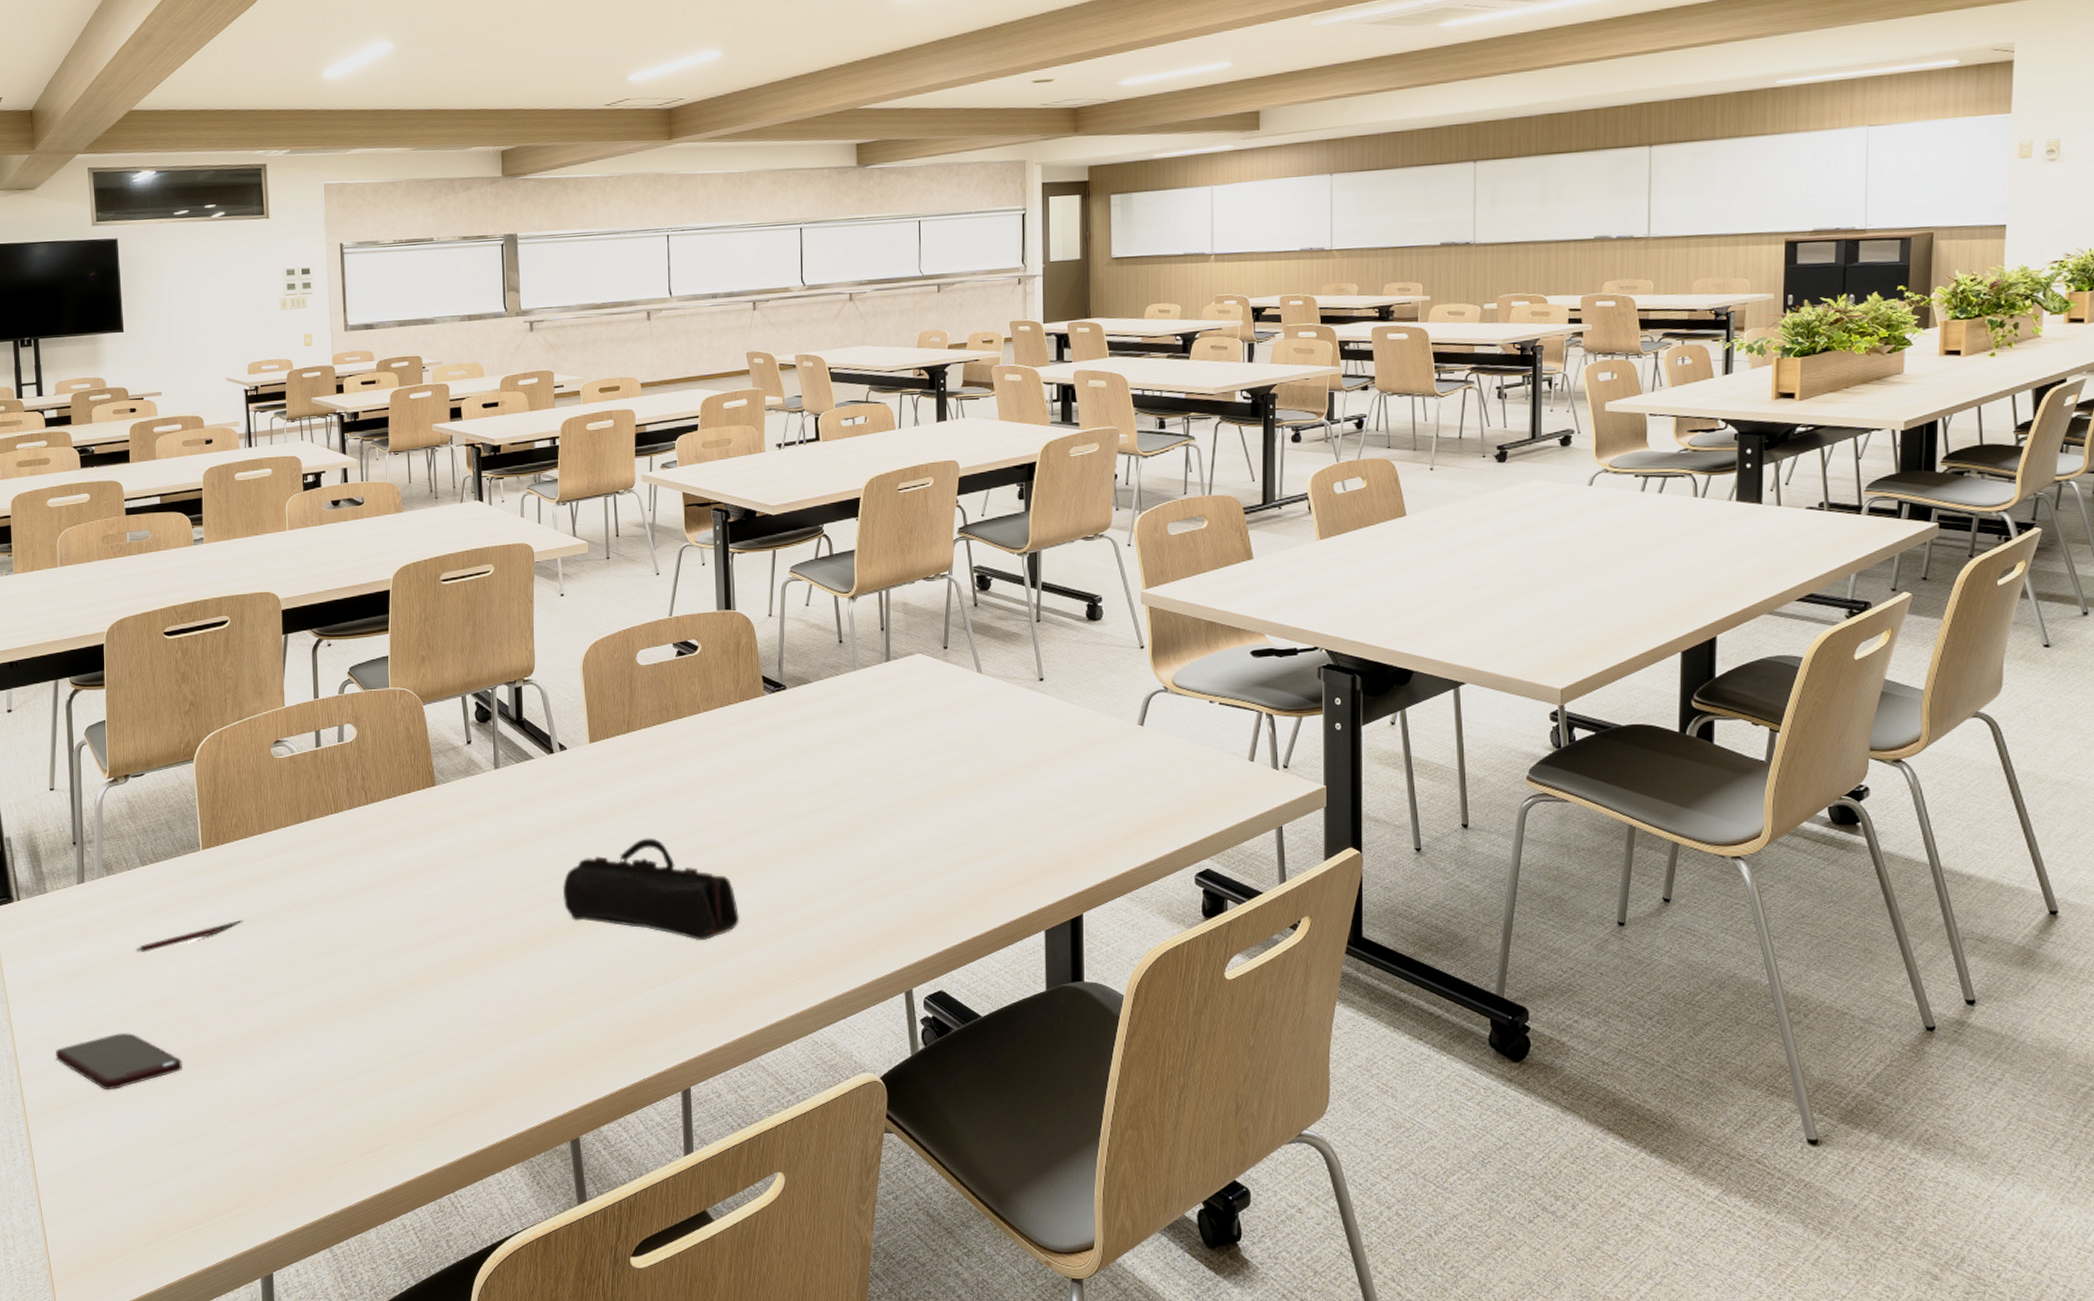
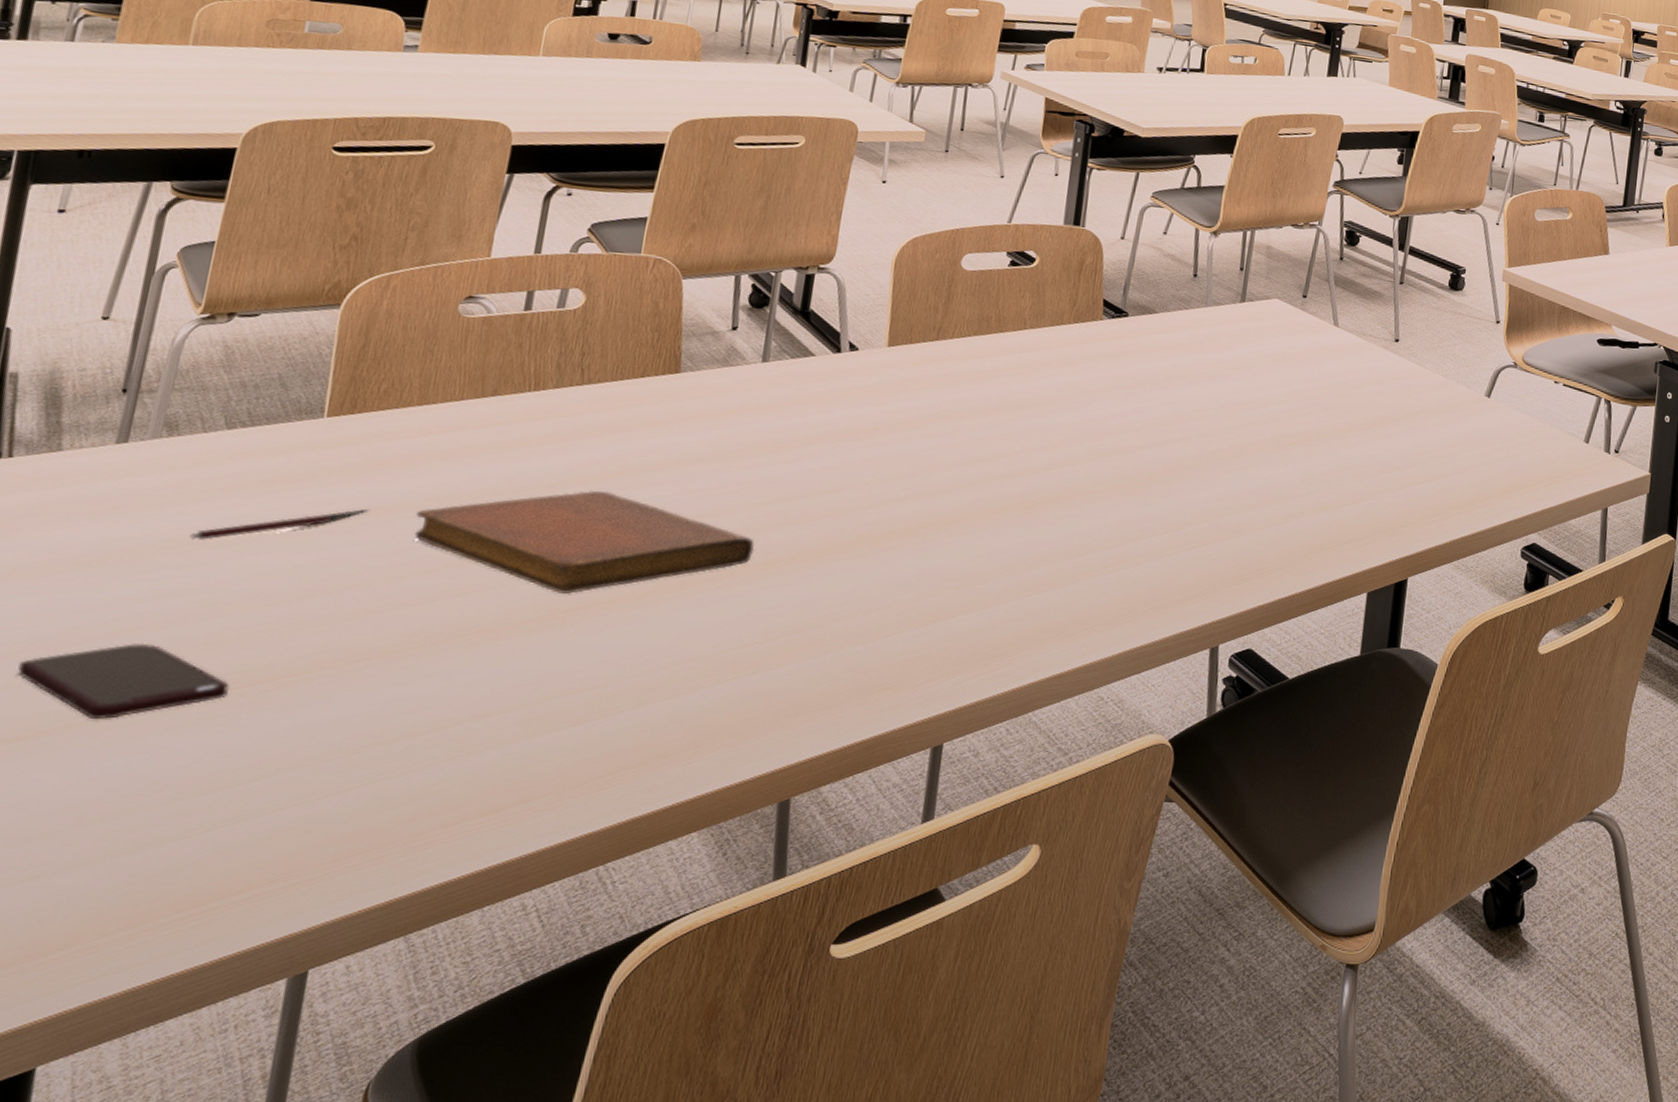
notebook: none [275,890,517,978] -> present [414,490,755,595]
pencil case: present [562,838,739,940] -> none [821,458,1035,577]

